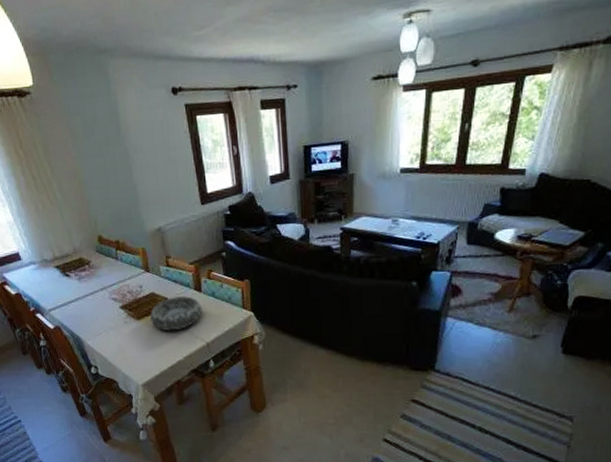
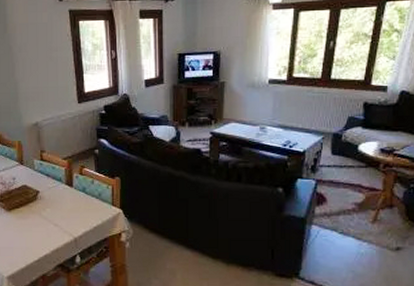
decorative bowl: present [150,296,203,331] -> none [21,190,72,224]

